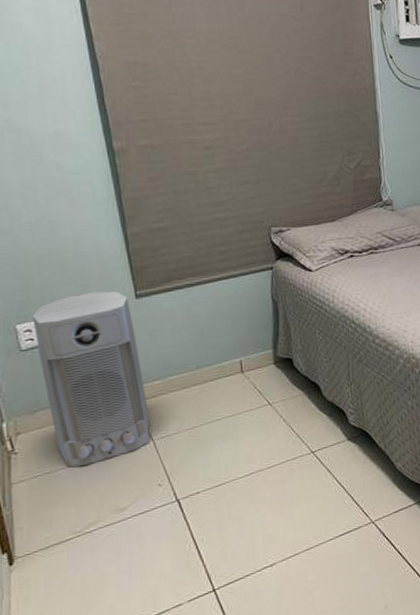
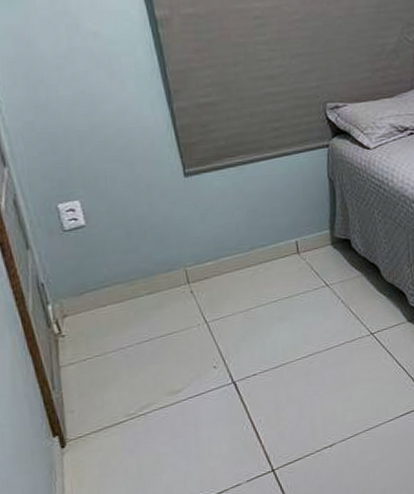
air purifier: present [32,291,151,467] -> none [74,169,204,350]

